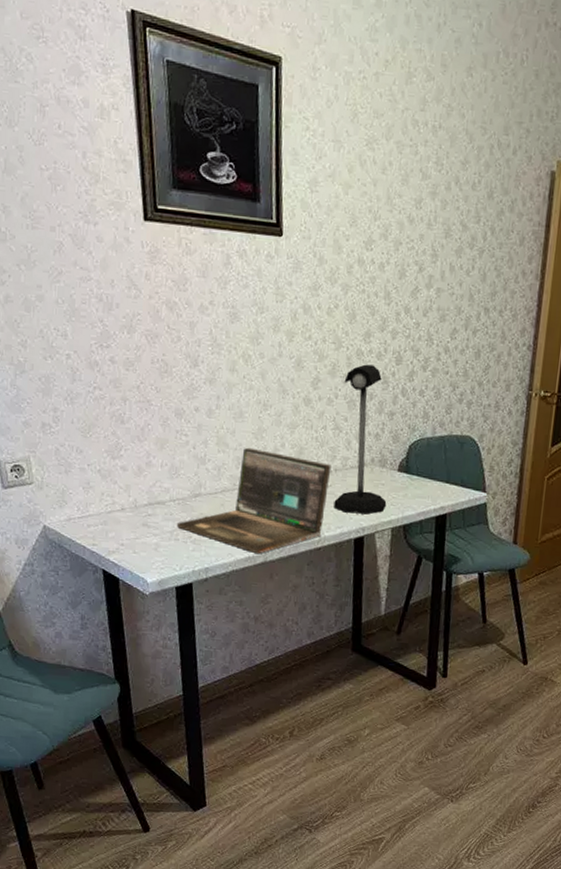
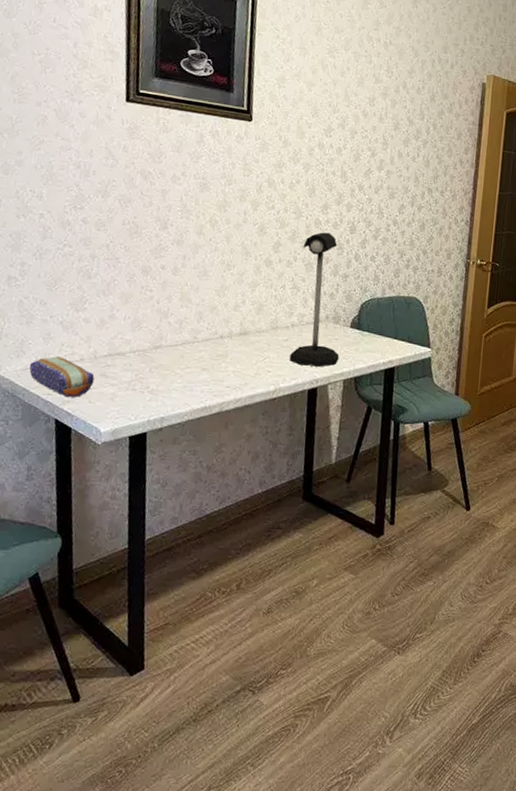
pencil case: none [72,506,137,549] -> present [29,356,95,398]
laptop: present [176,447,332,555] -> none [135,303,289,405]

